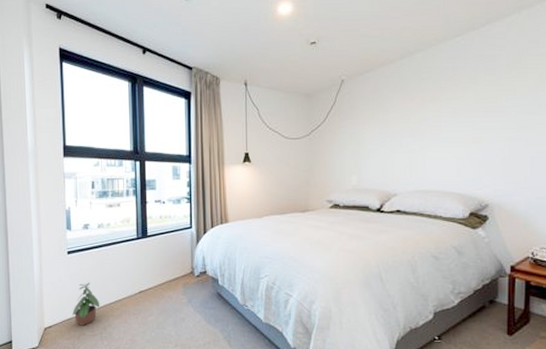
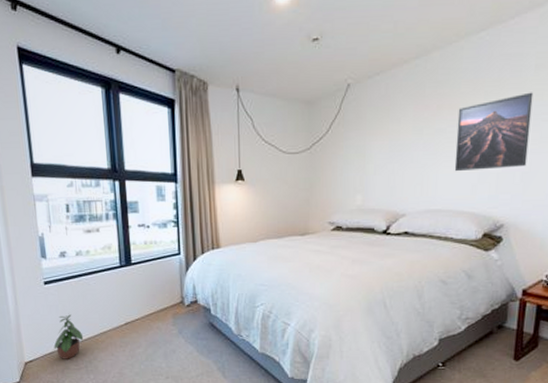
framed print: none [440,87,507,156] -> present [454,92,534,172]

